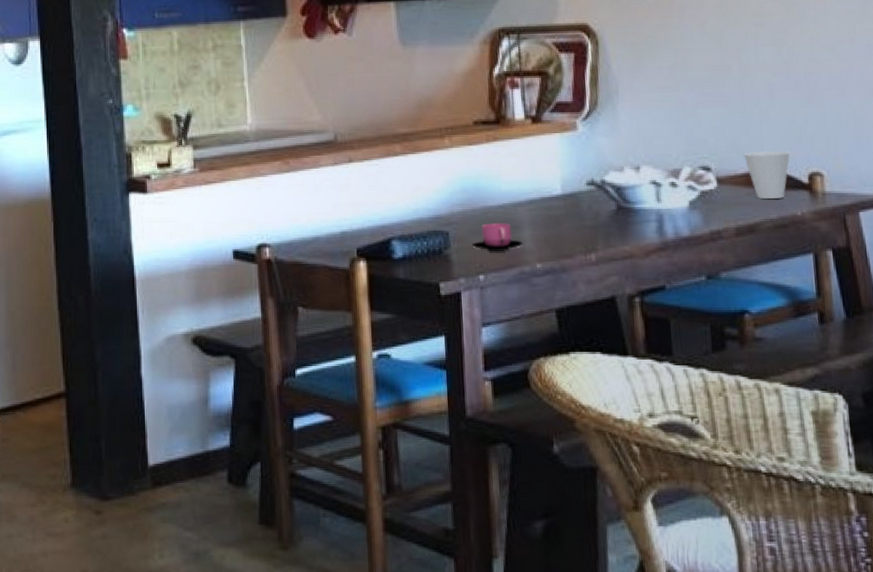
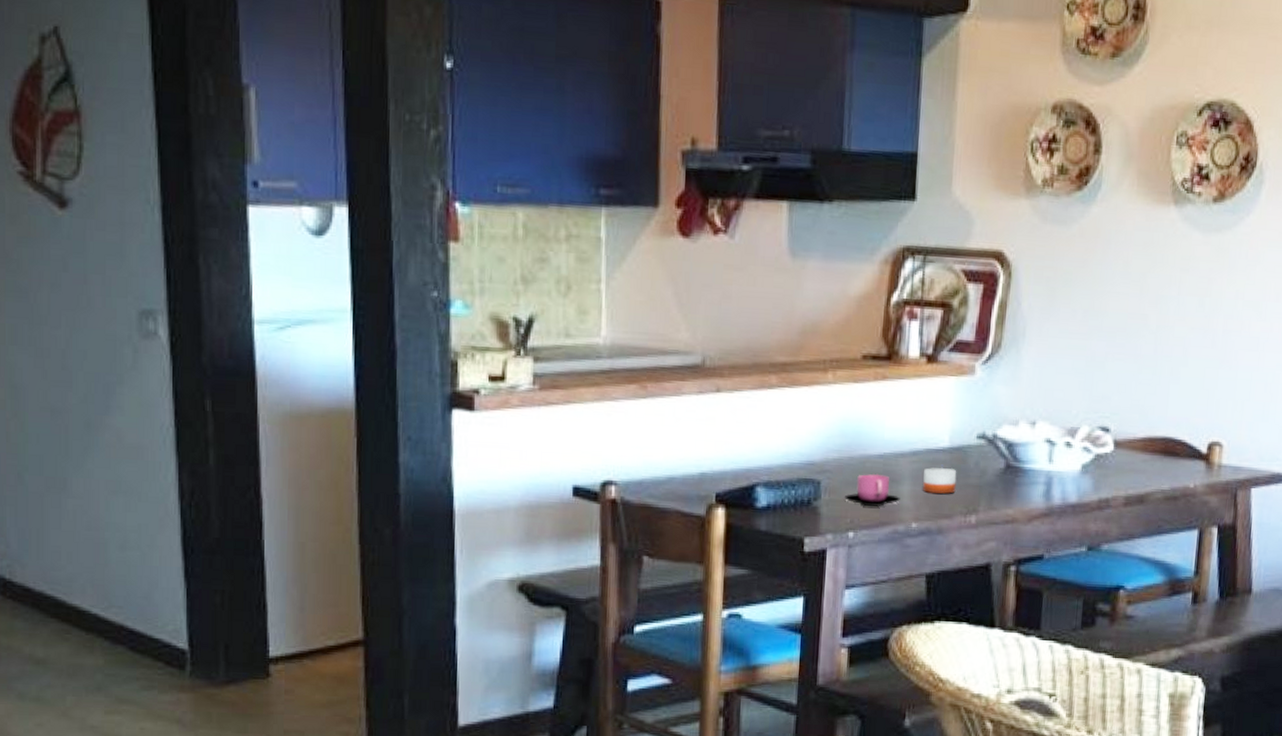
candle: none [542,211,573,236] -> present [923,466,957,494]
cup: present [743,150,790,199] -> none [1146,414,1193,468]

